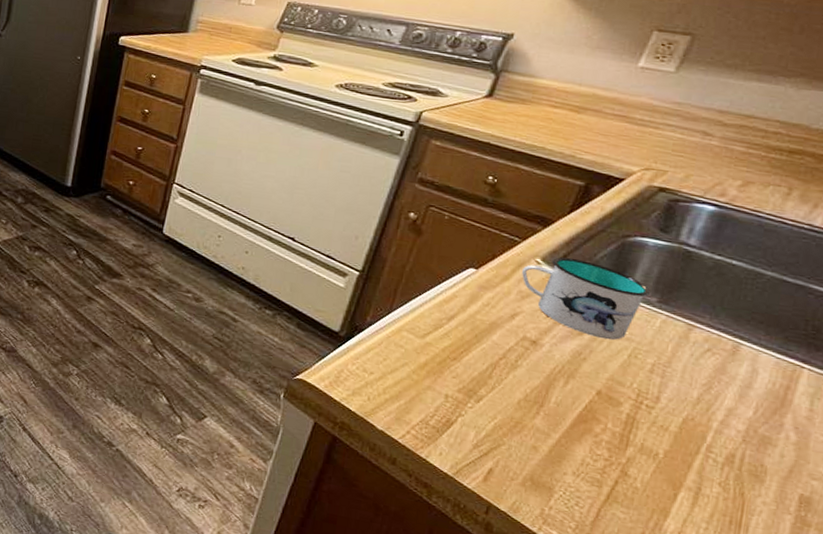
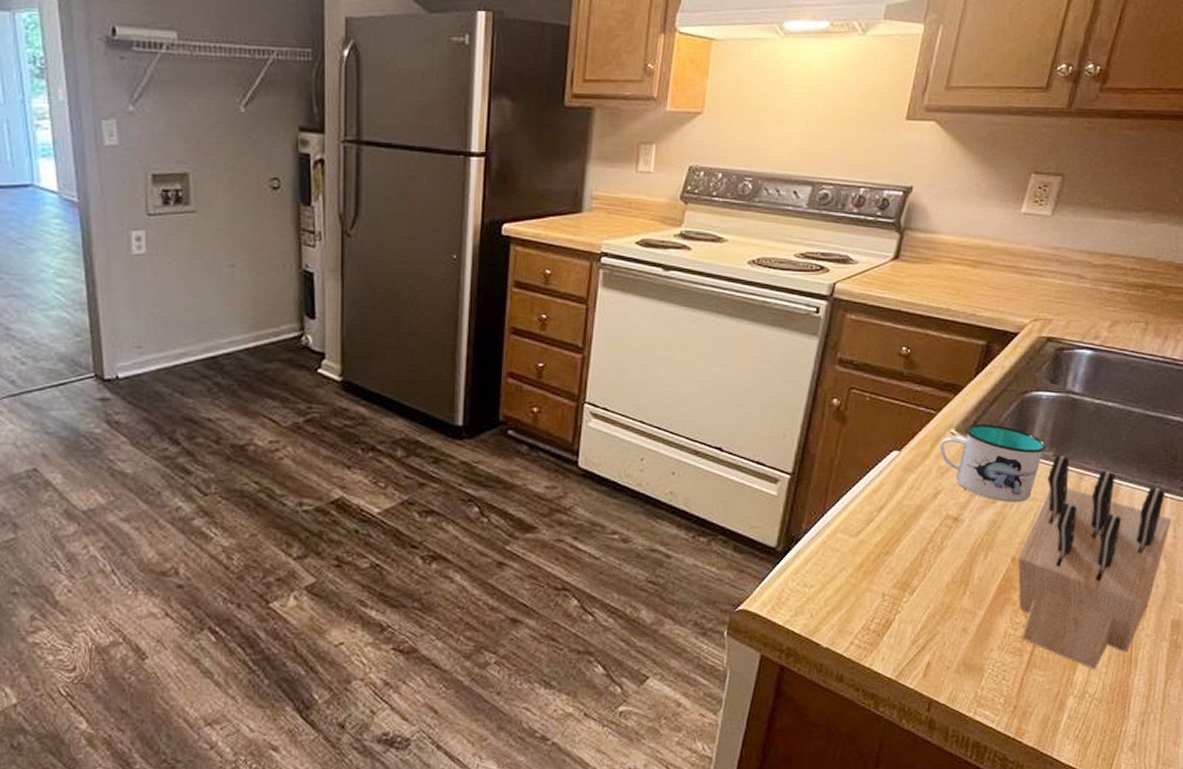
knife block: none [601,302,809,522] -> present [1018,455,1172,670]

